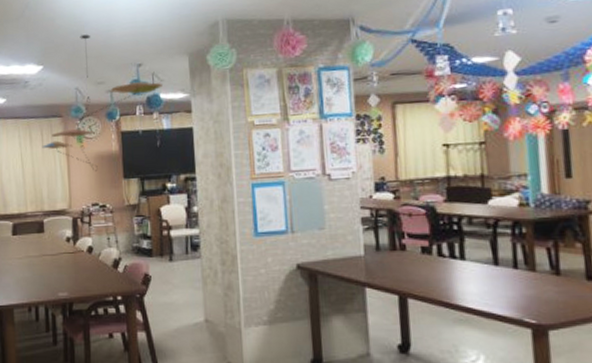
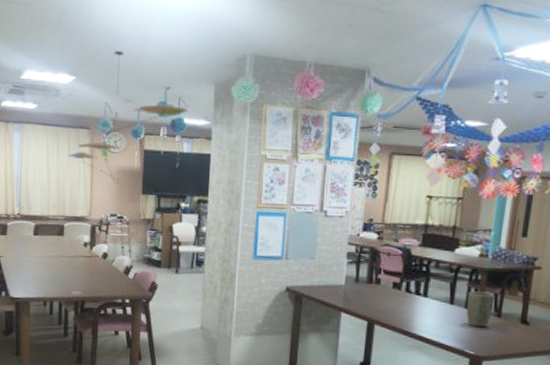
plant pot: none [514,247,549,290] -> present [466,291,495,328]

